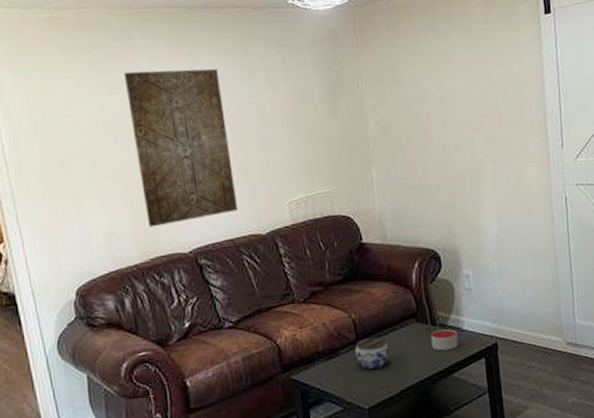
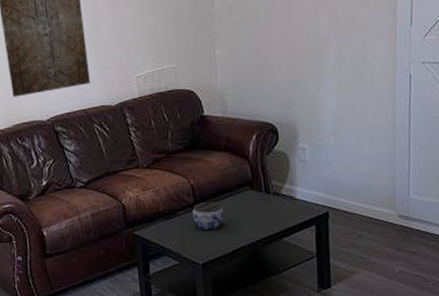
candle: present [430,329,459,351] -> none [264,197,290,217]

